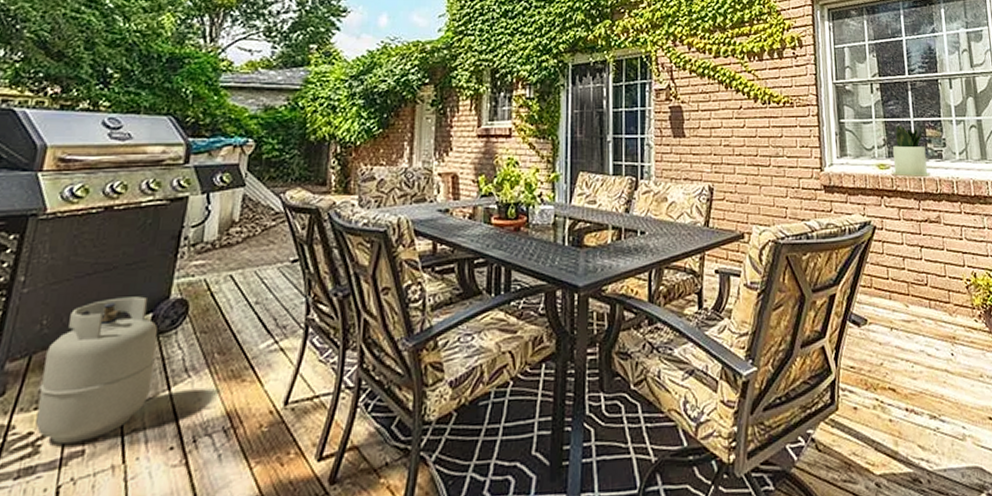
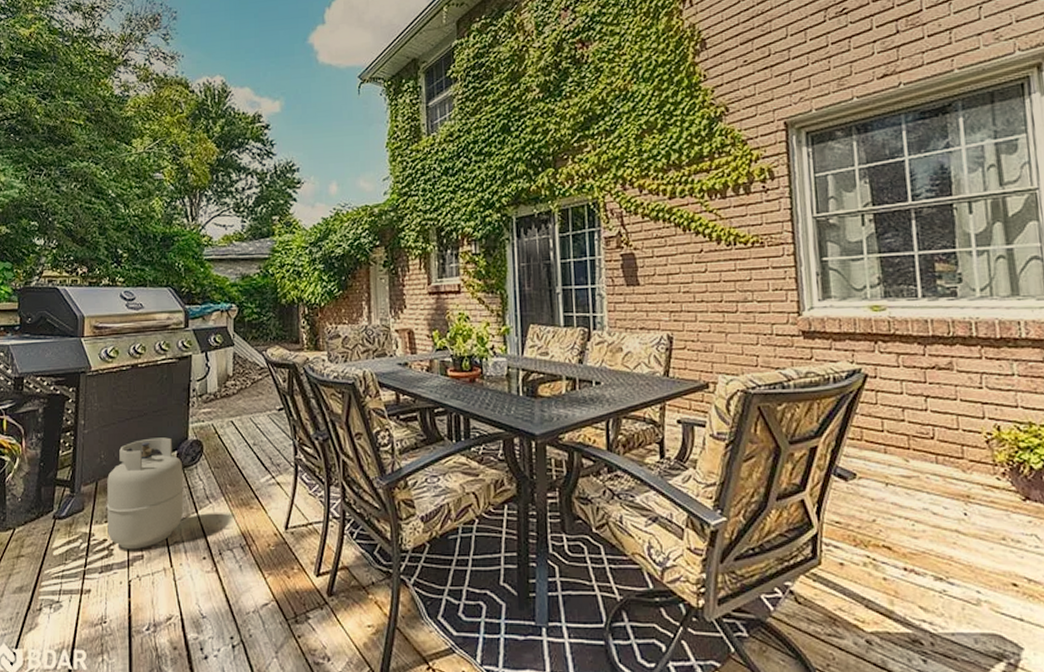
planter: present [891,125,932,178] -> none [887,260,942,320]

